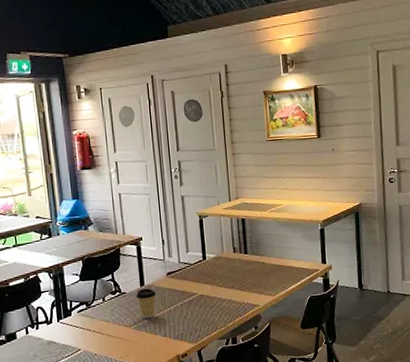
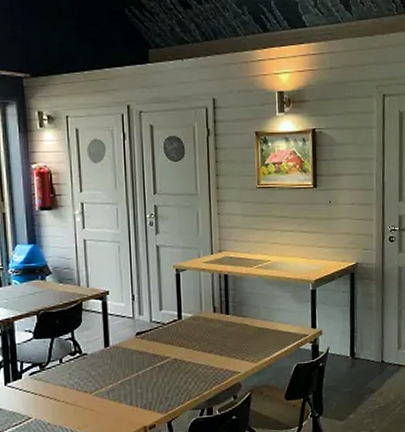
coffee cup: present [136,288,157,318] -> none [99,349,123,384]

